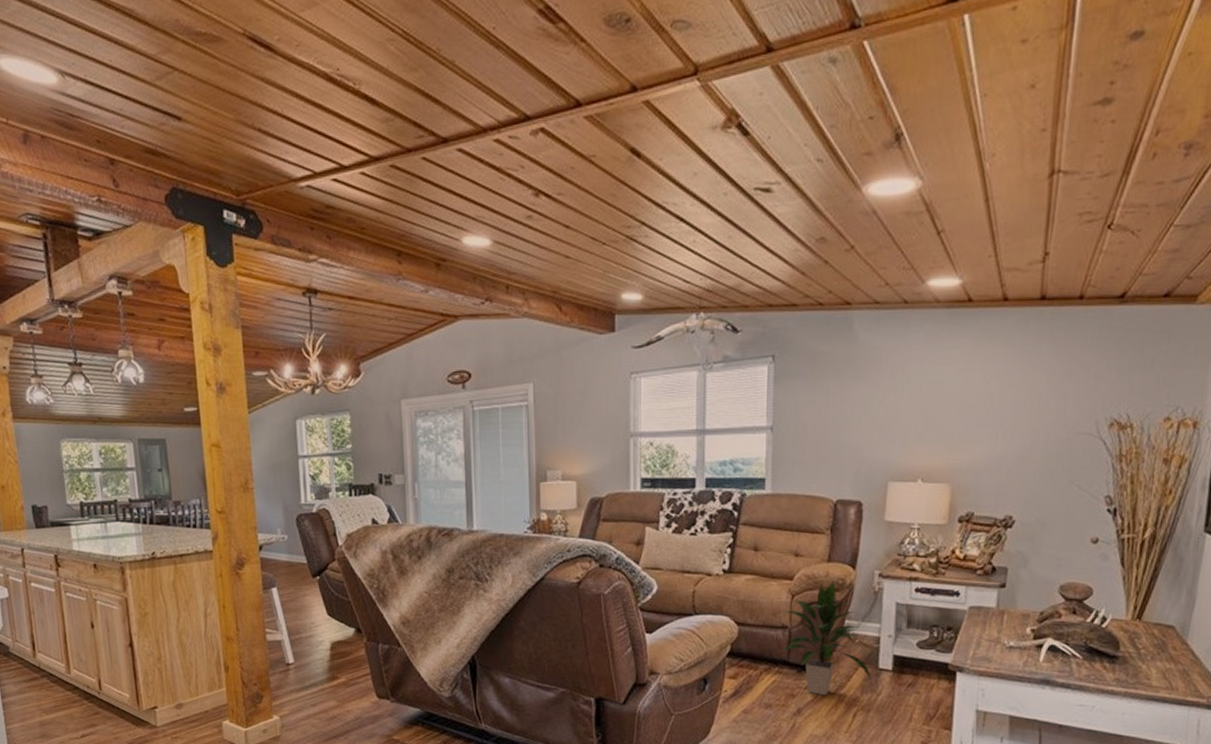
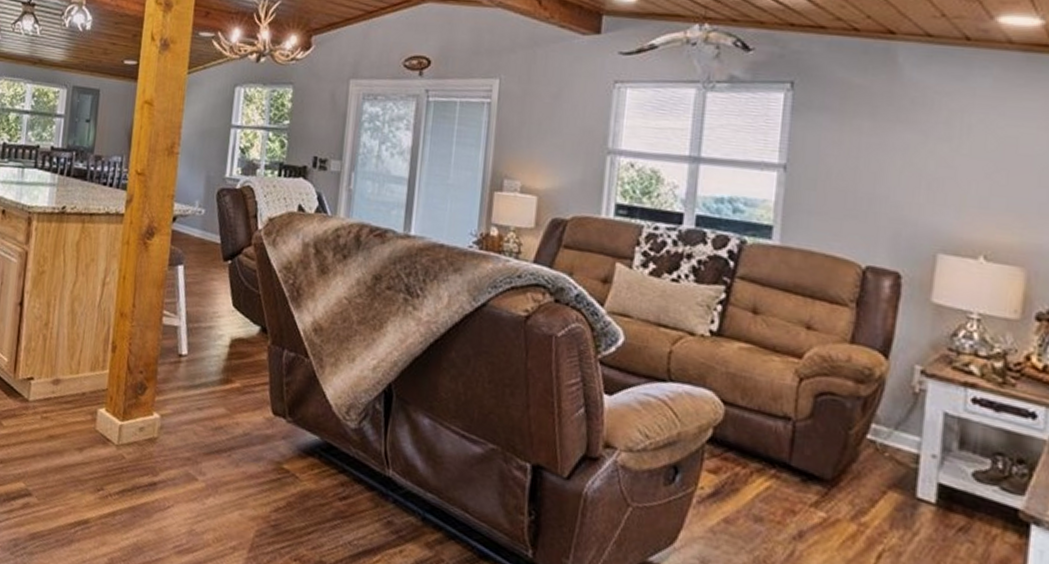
indoor plant: present [778,581,872,696] -> none [777,369,907,521]

